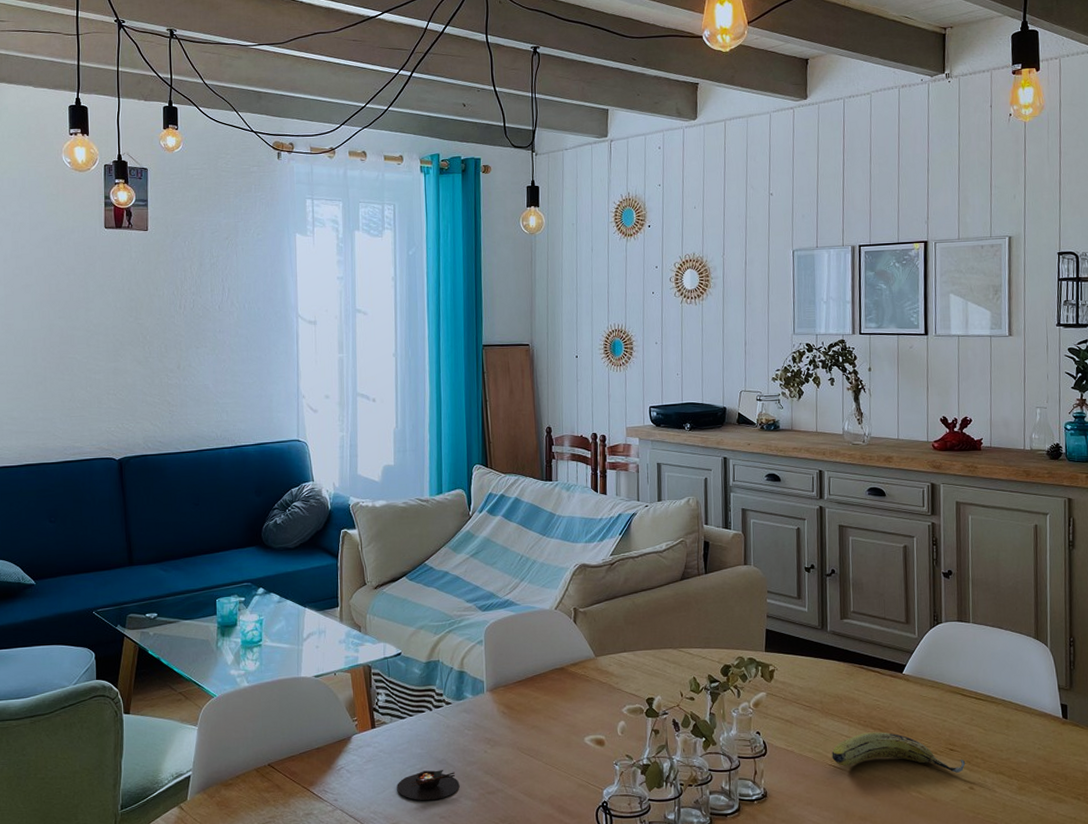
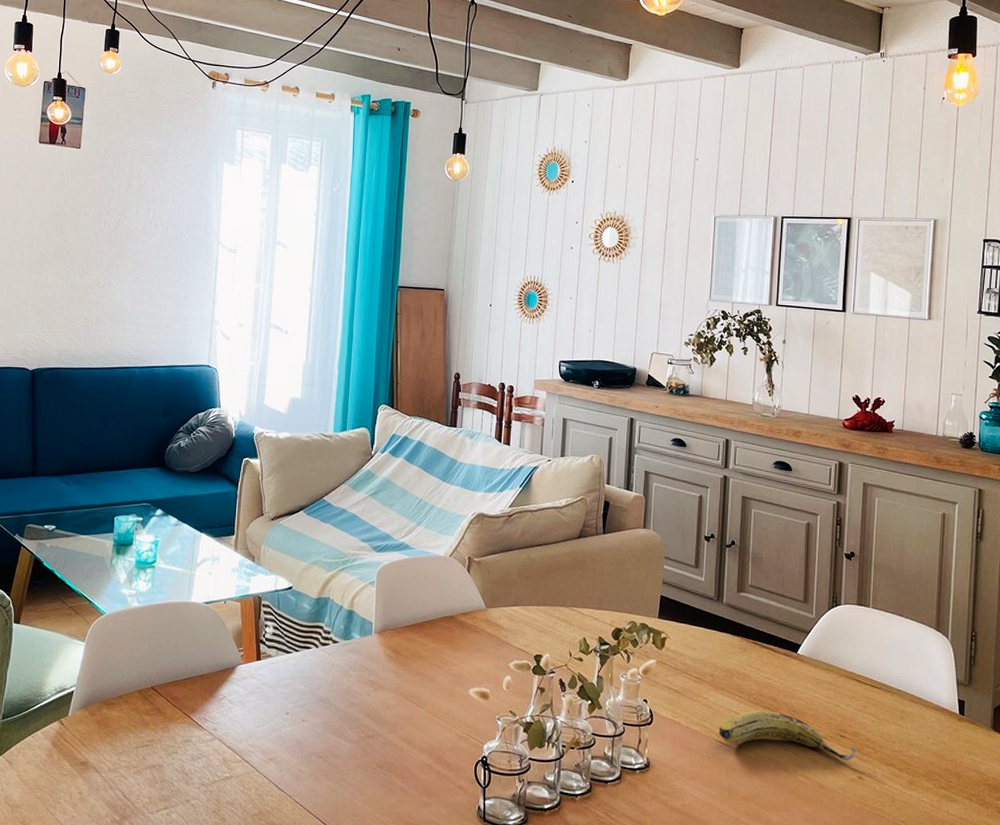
bowl: present [397,770,460,800] -> none [277,708,340,738]

